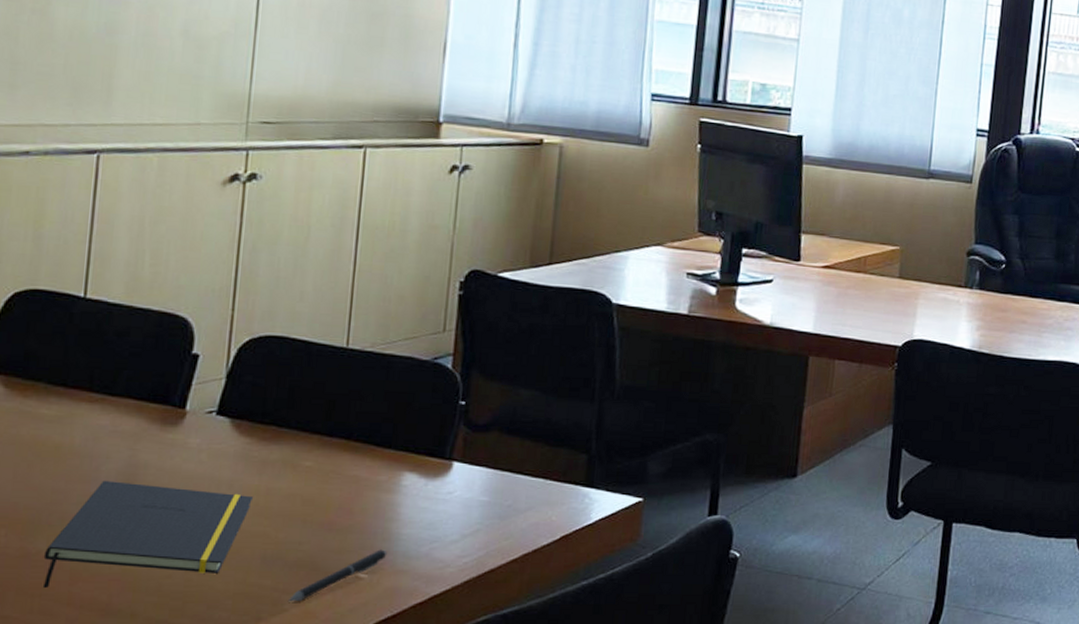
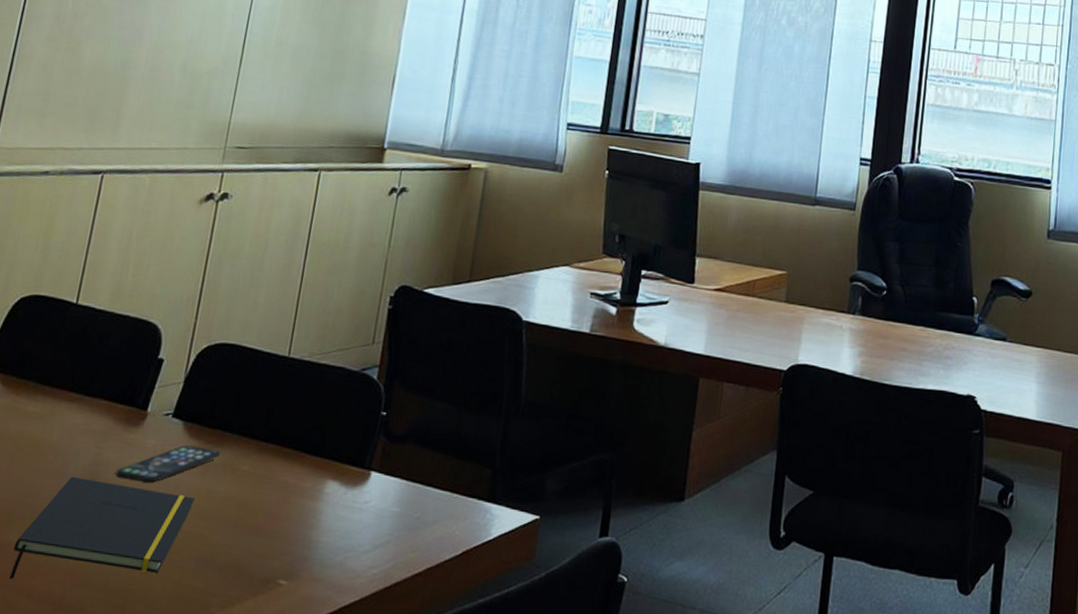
smartphone: none [156,443,278,483] -> present [115,445,221,483]
pen: present [289,549,388,602] -> none [215,556,306,606]

